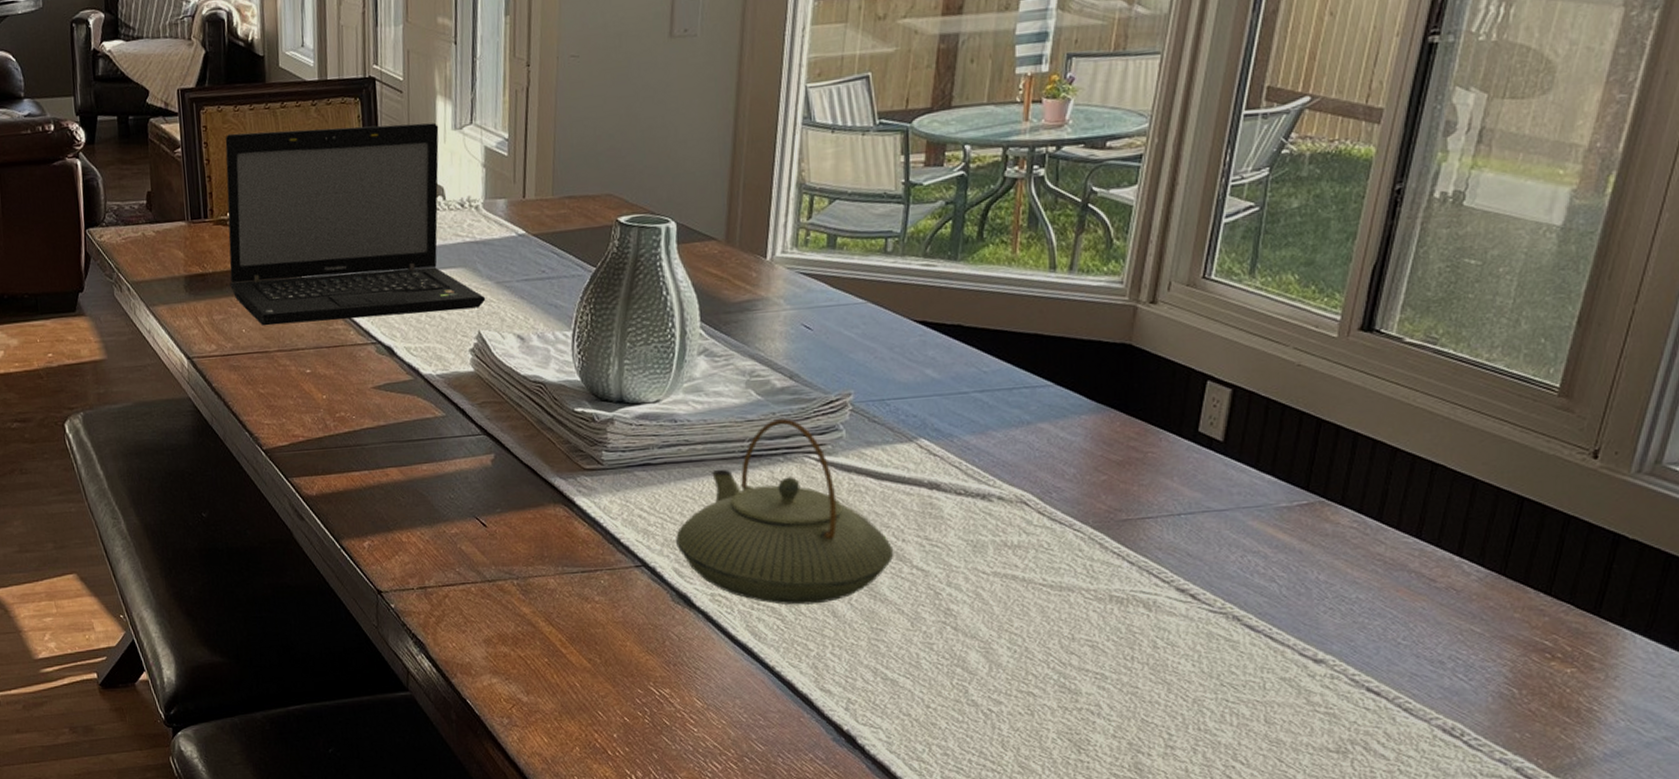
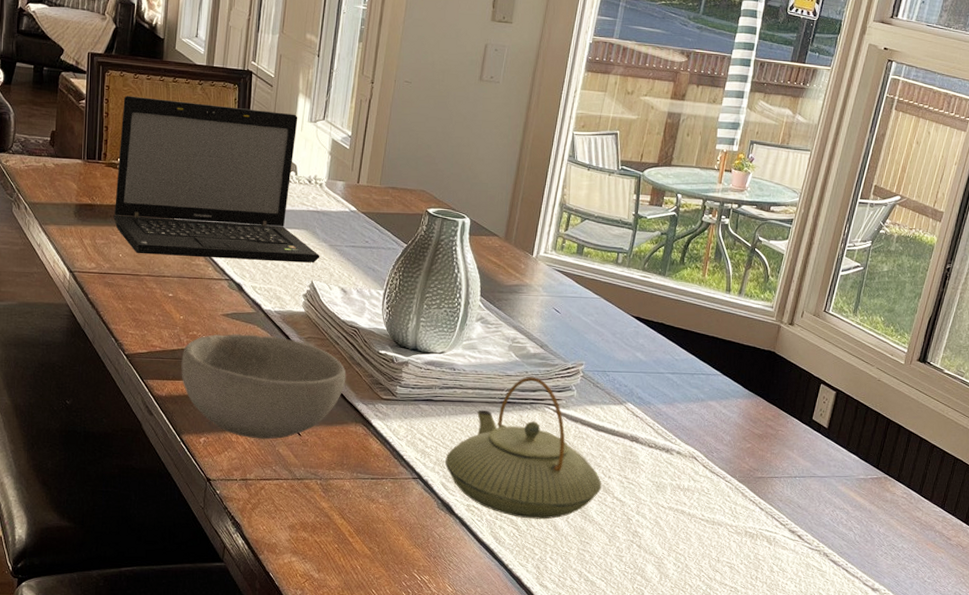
bowl: none [330,406,536,537] -> present [181,334,347,440]

